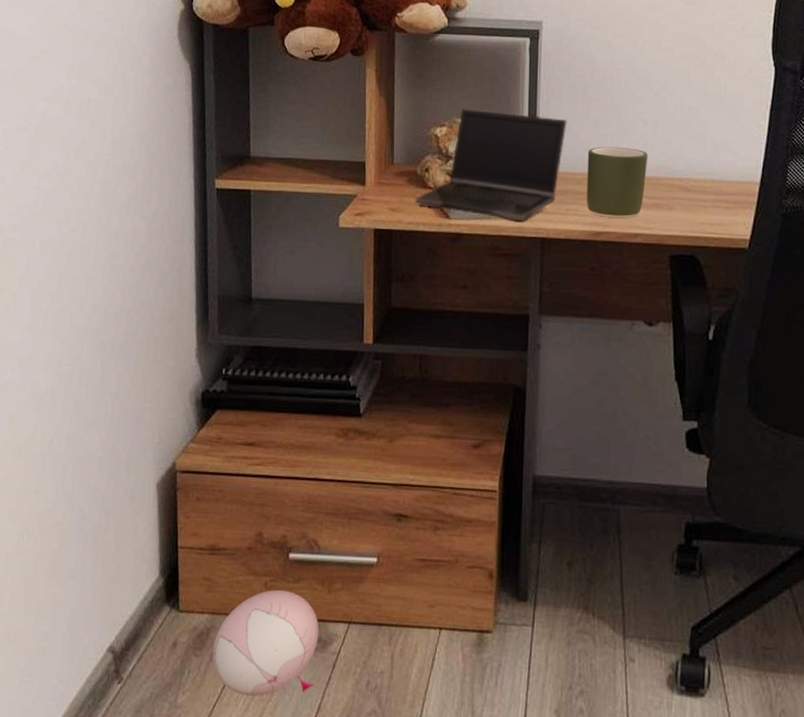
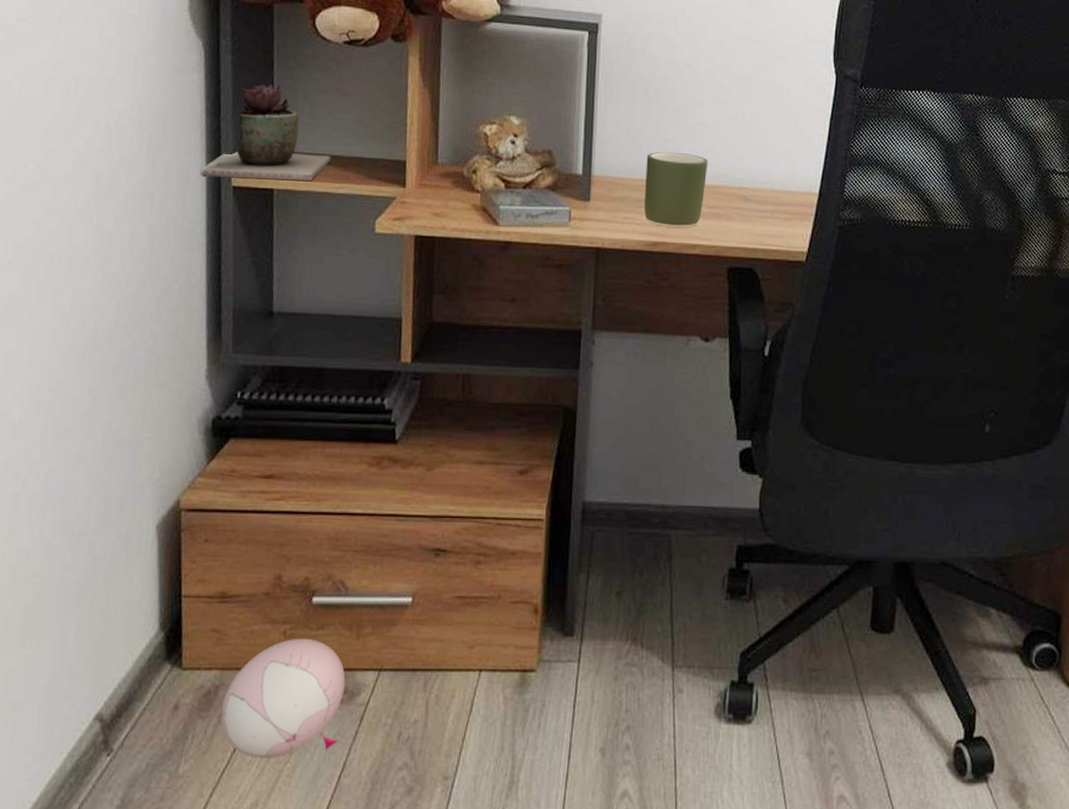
succulent plant: none [188,98,300,183] -> present [199,84,331,182]
laptop computer: present [415,108,567,222] -> none [461,104,626,230]

